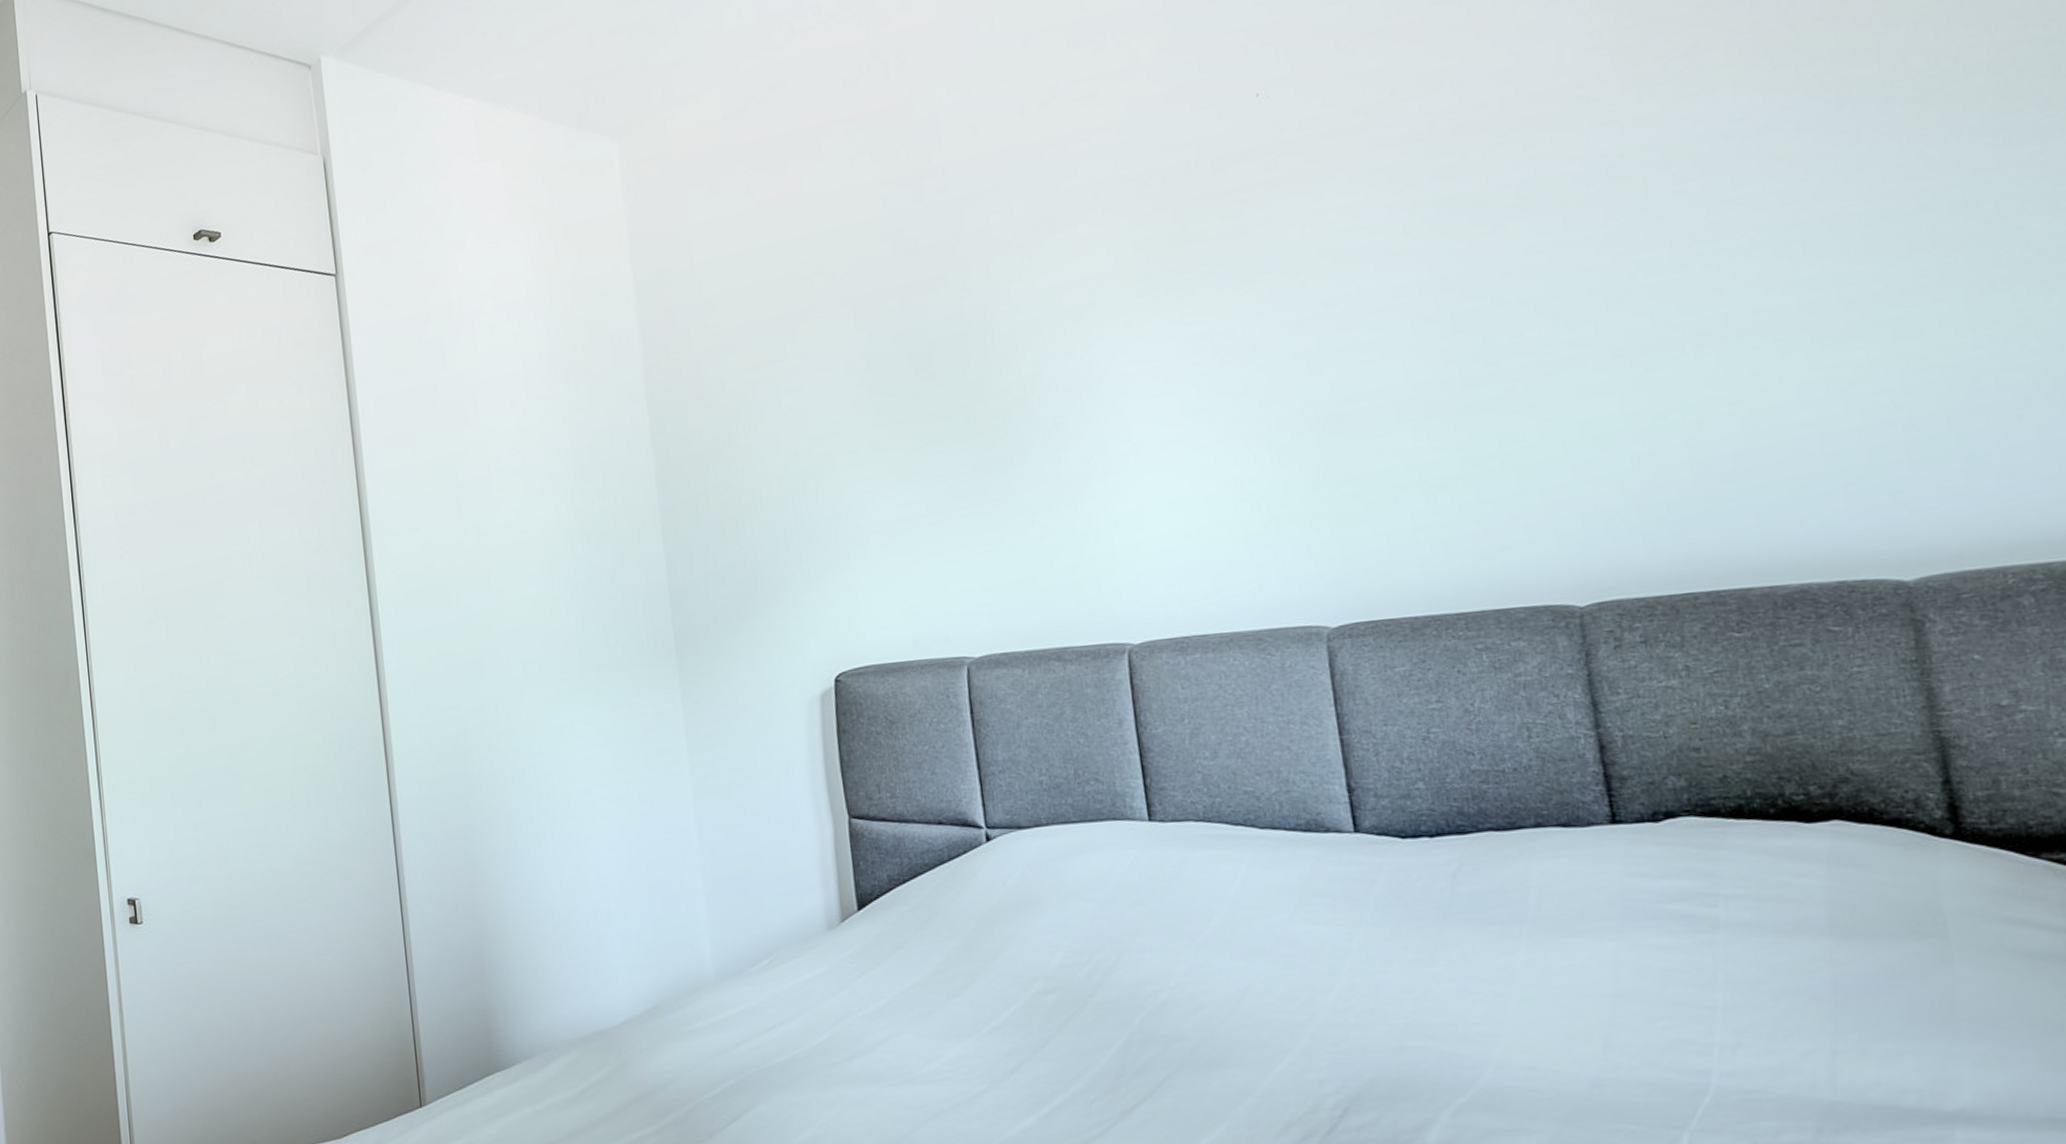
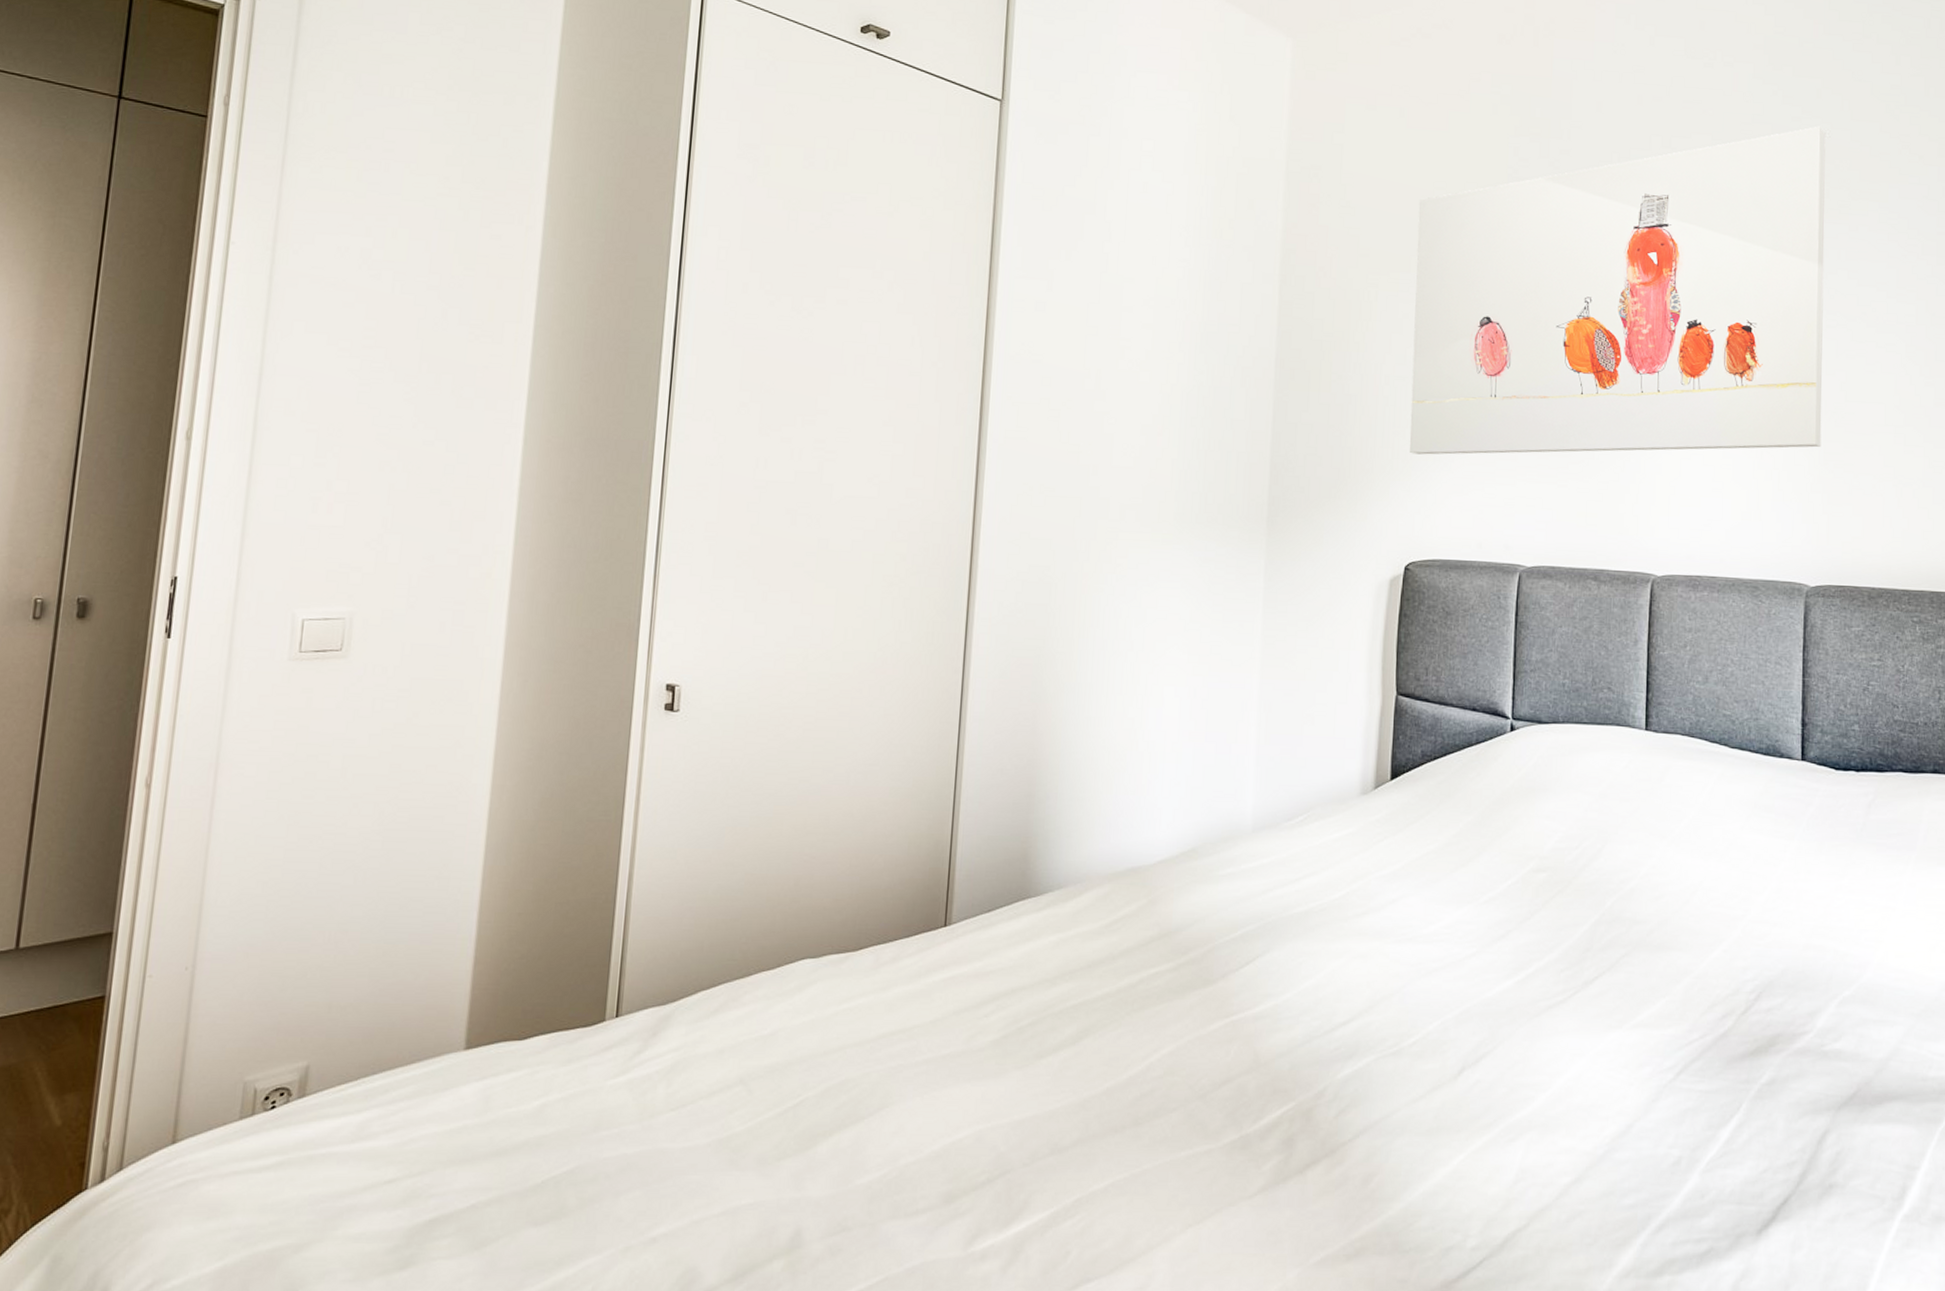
wall art: none [783,87,1318,556] -> present [1409,126,1826,455]

